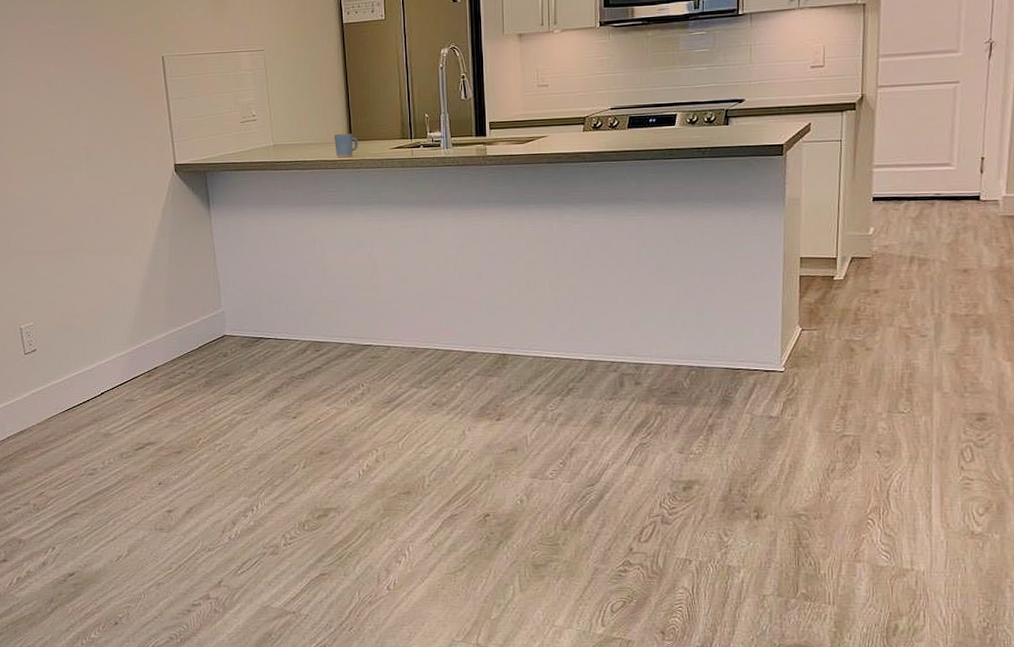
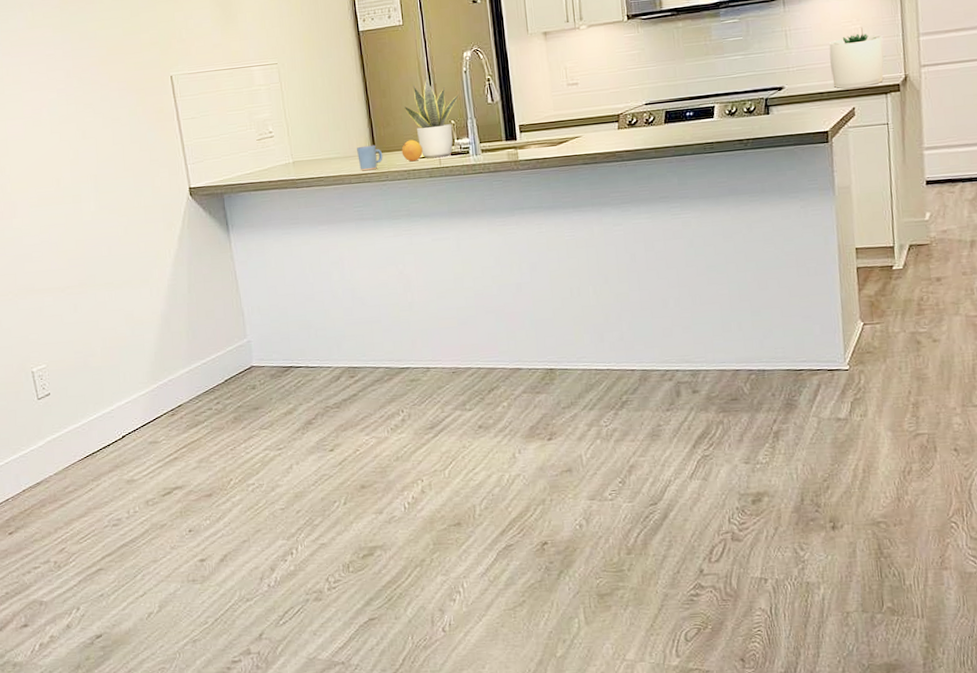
fruit: none [376,130,396,151] -> present [401,139,423,162]
potted plant: none [381,70,436,149] -> present [403,76,461,158]
planter: none [791,51,844,105] -> present [828,33,884,89]

